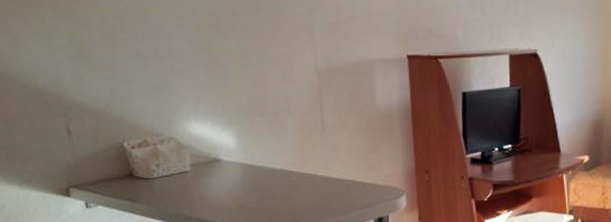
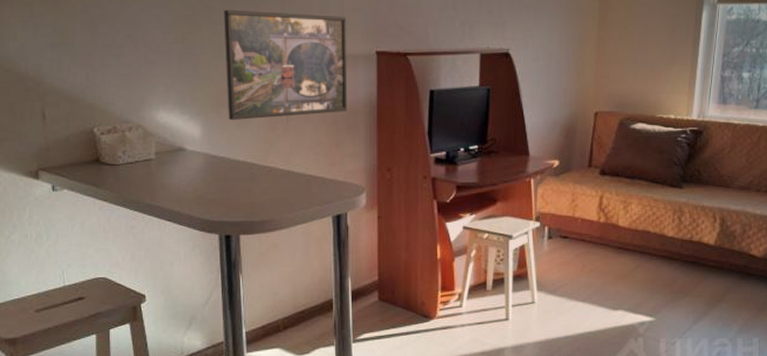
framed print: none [249,16,383,129] -> present [224,9,348,120]

